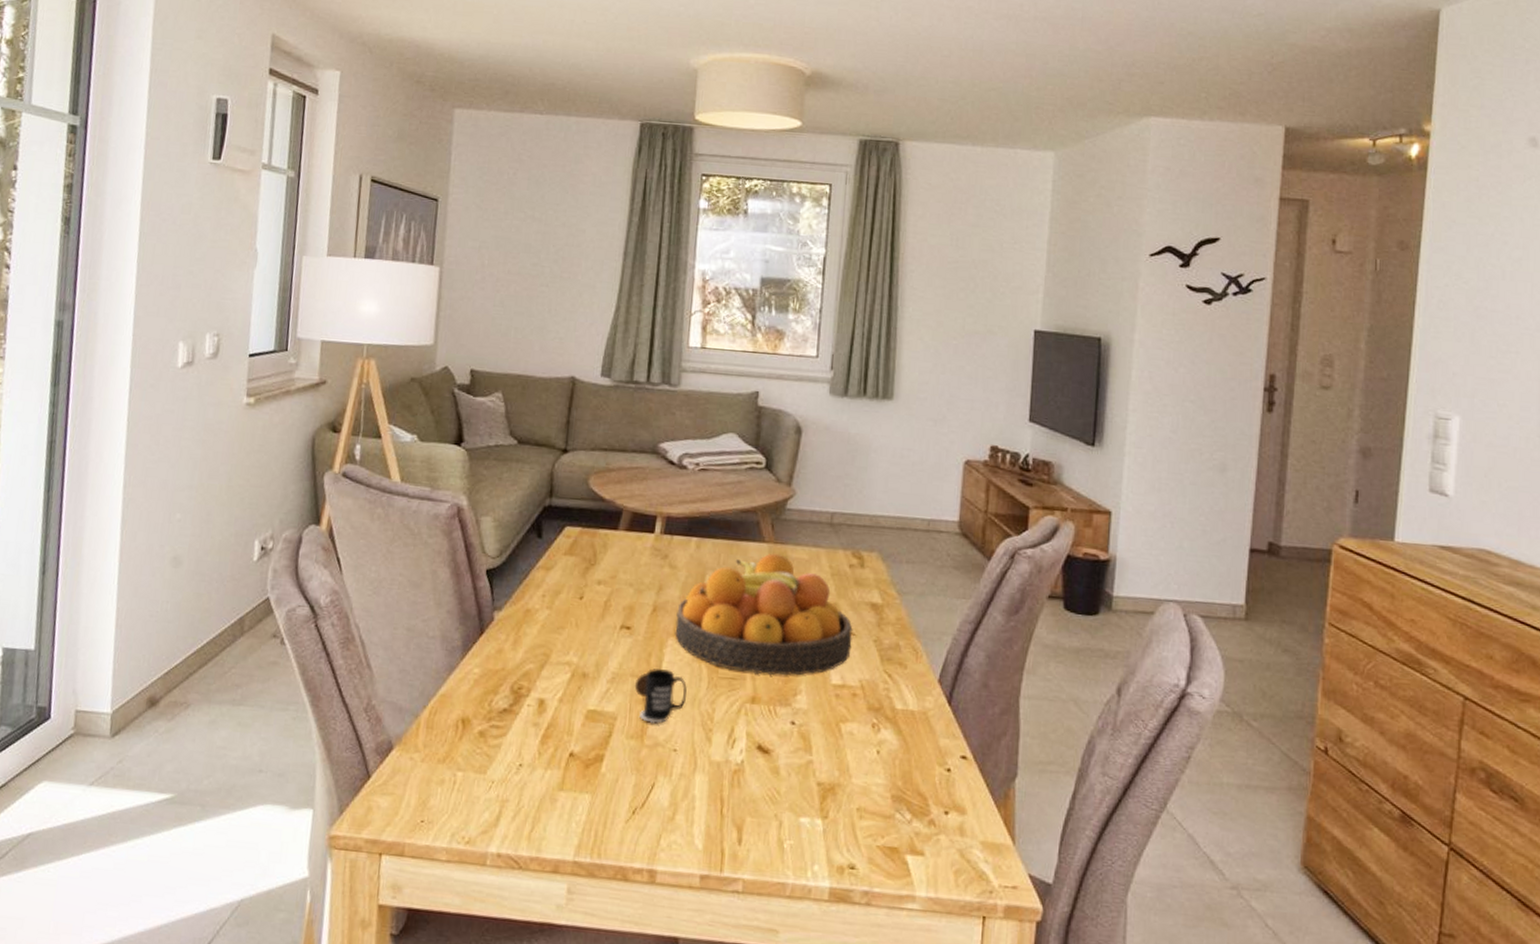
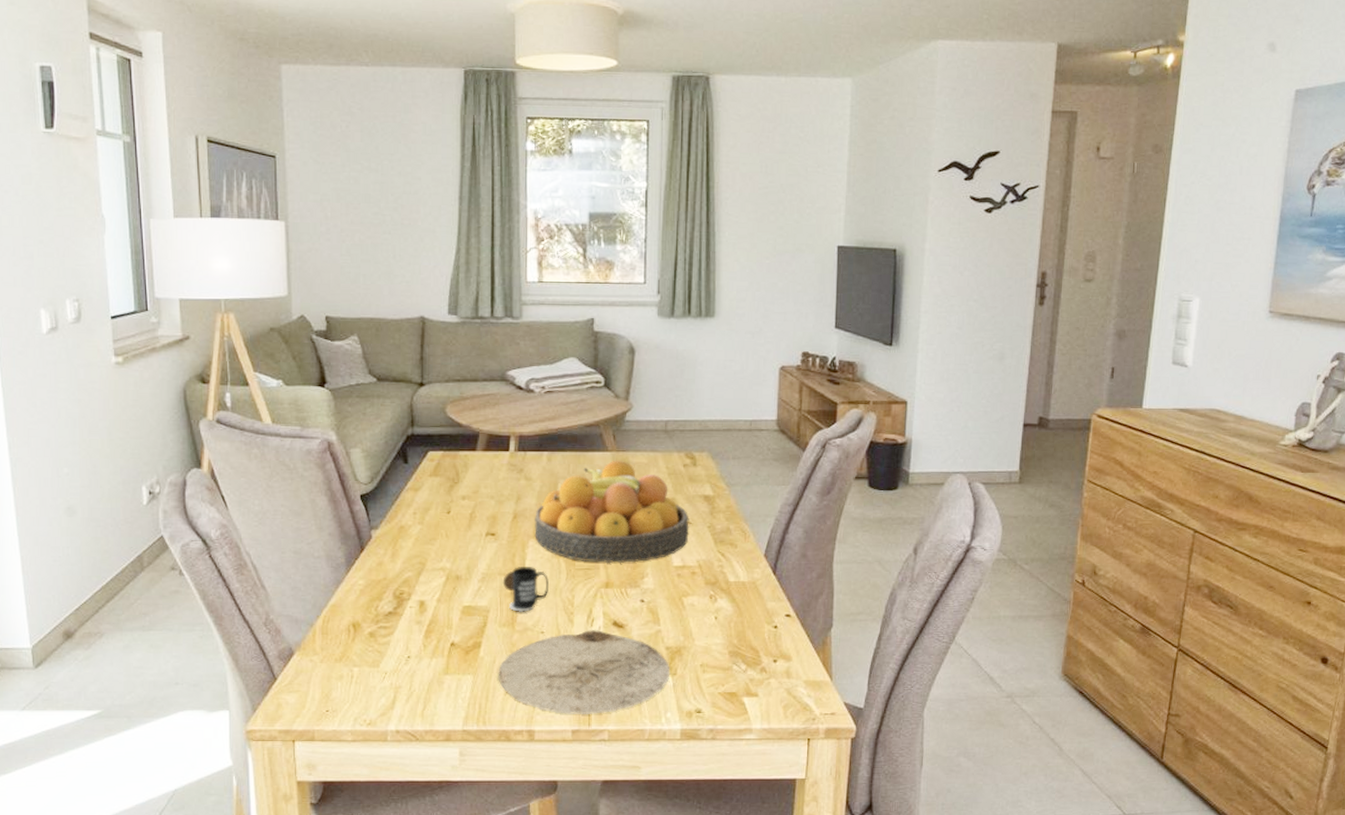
plate: none [619,752,821,858] -> present [498,630,670,714]

